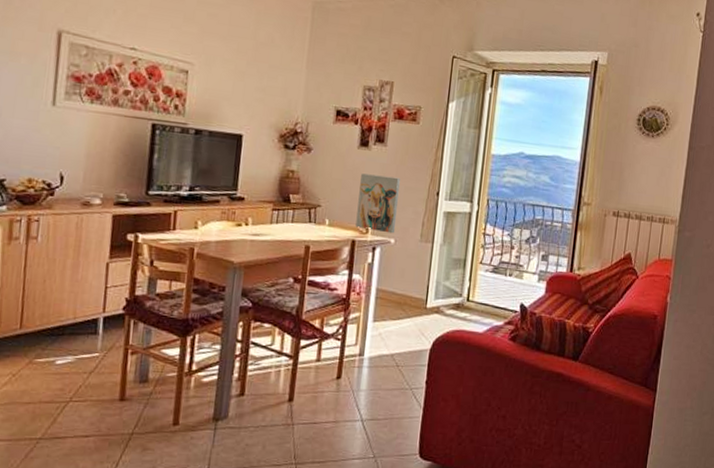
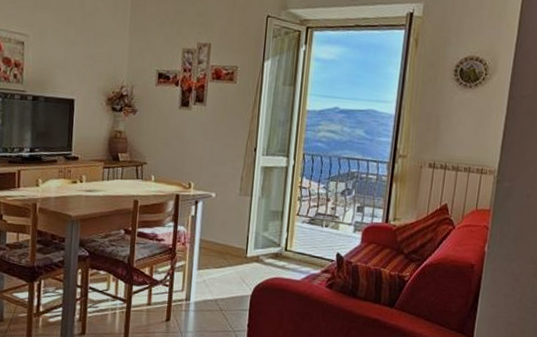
wall art: present [355,173,400,234] -> none [179,132,219,188]

